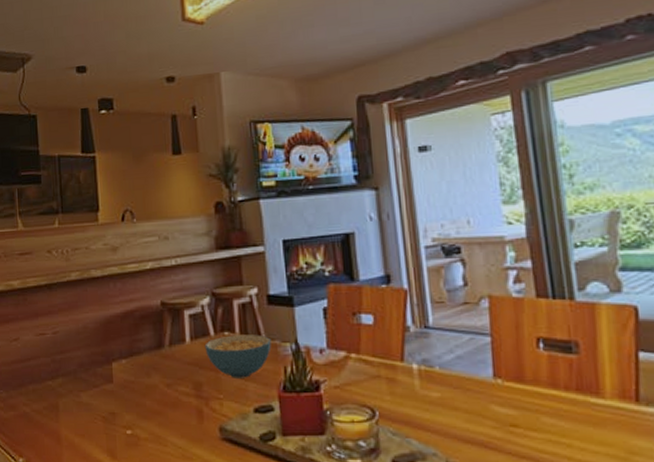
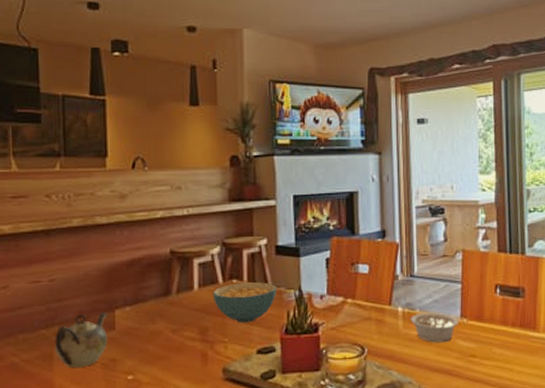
teapot: none [59,364,107,421] -> present [55,312,108,369]
legume: none [428,371,491,408] -> present [410,312,458,343]

